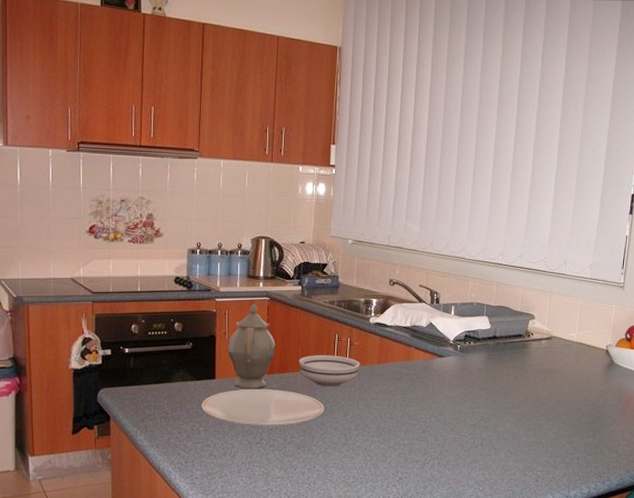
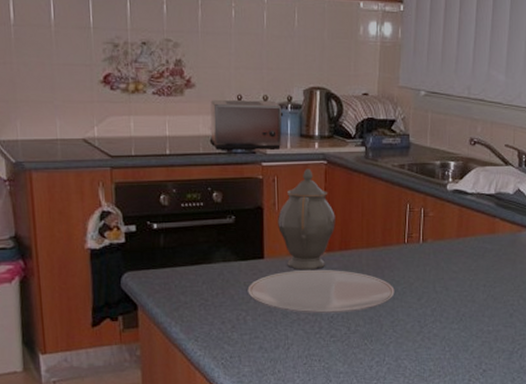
toaster: none [174,246,235,289] -> present [210,99,284,151]
bowl: present [298,355,360,387] -> none [363,228,436,266]

